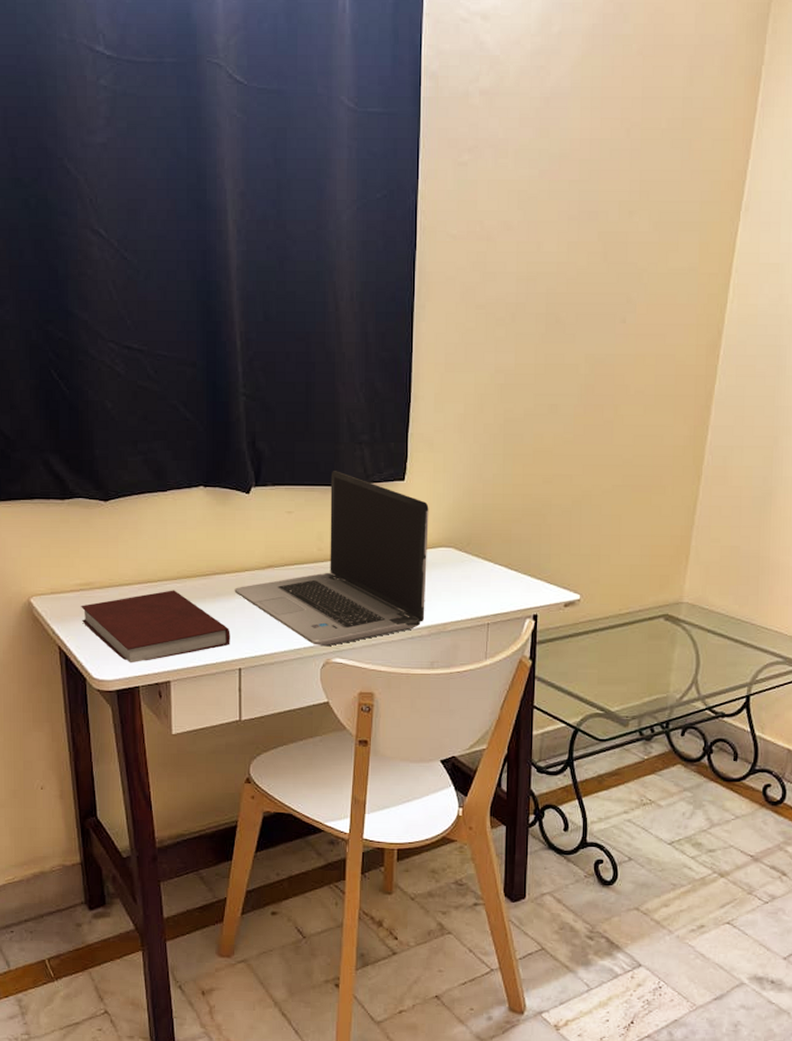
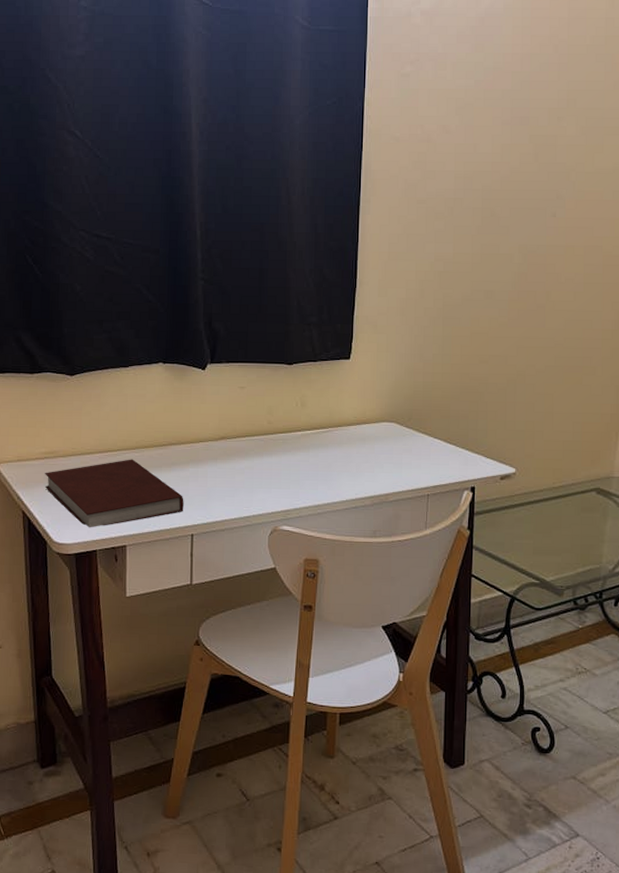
laptop computer: present [234,471,429,647] -> none [189,350,373,515]

